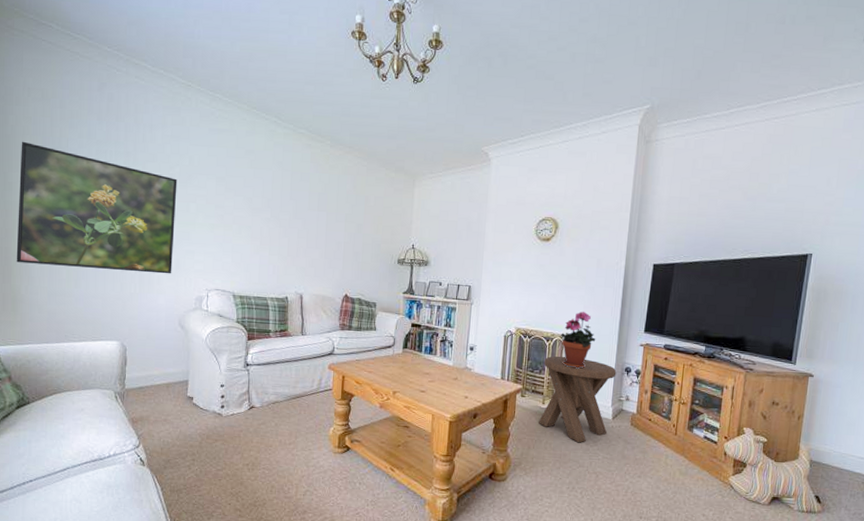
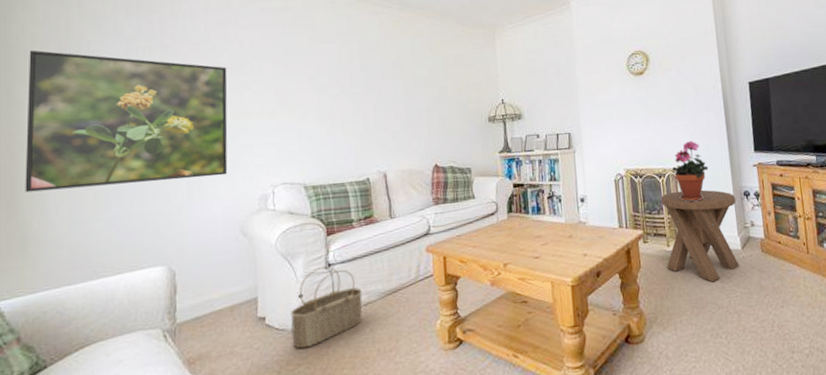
wicker basket: none [212,365,272,428] -> present [291,266,363,349]

